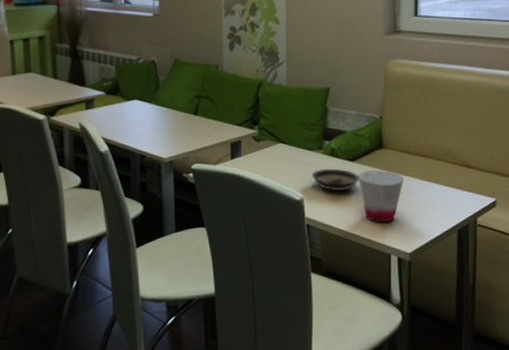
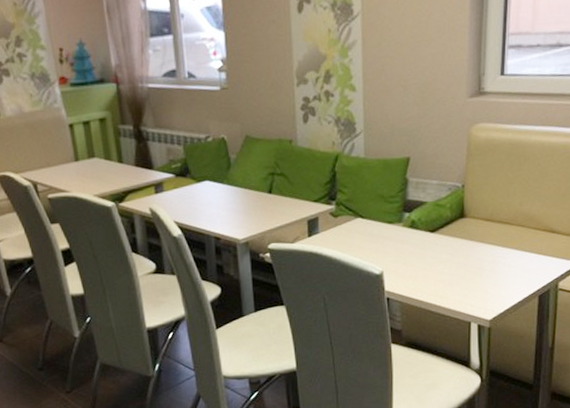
saucer: present [311,168,360,192] -> none [391,240,440,264]
cup: present [358,170,404,223] -> none [439,240,486,292]

